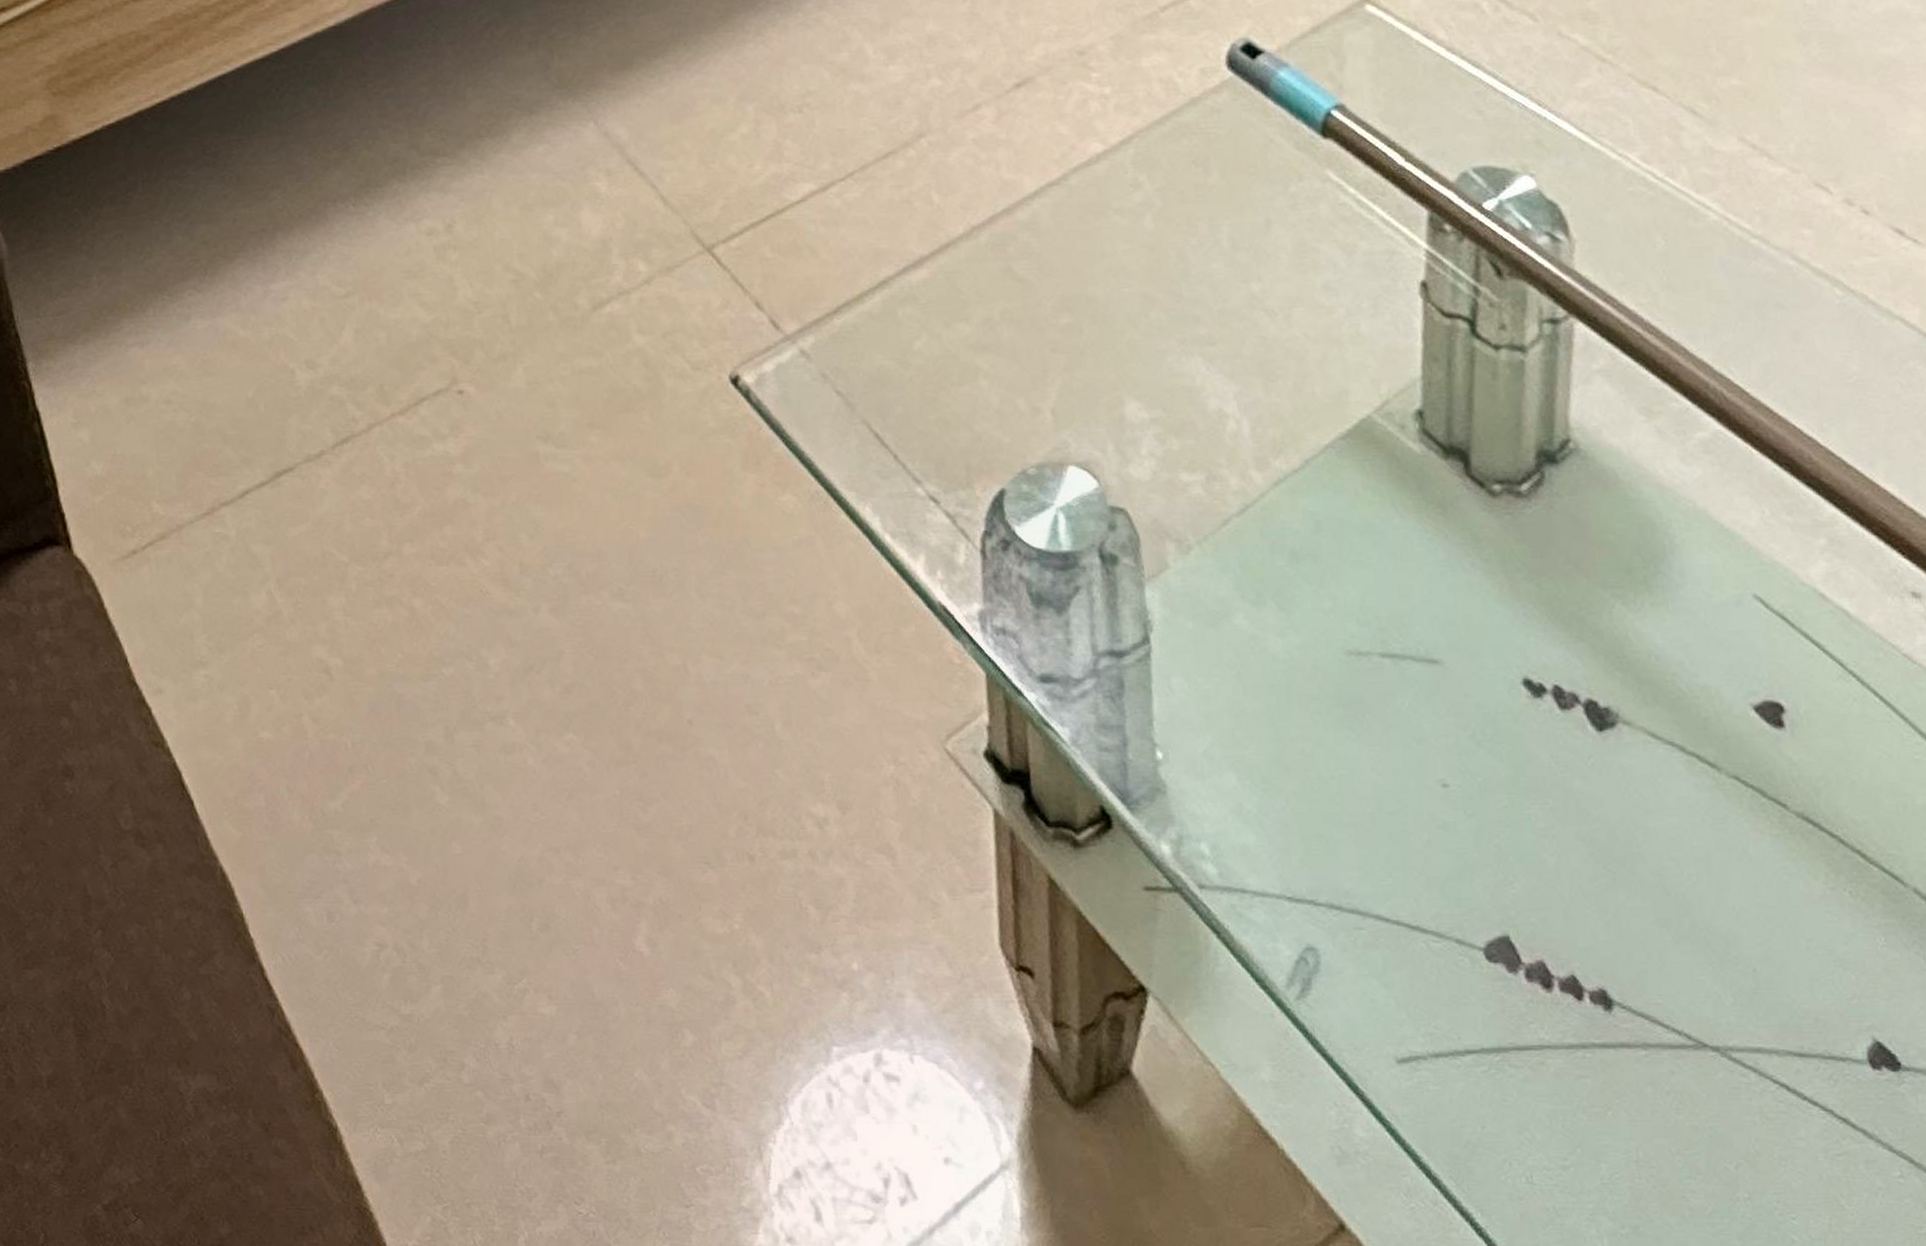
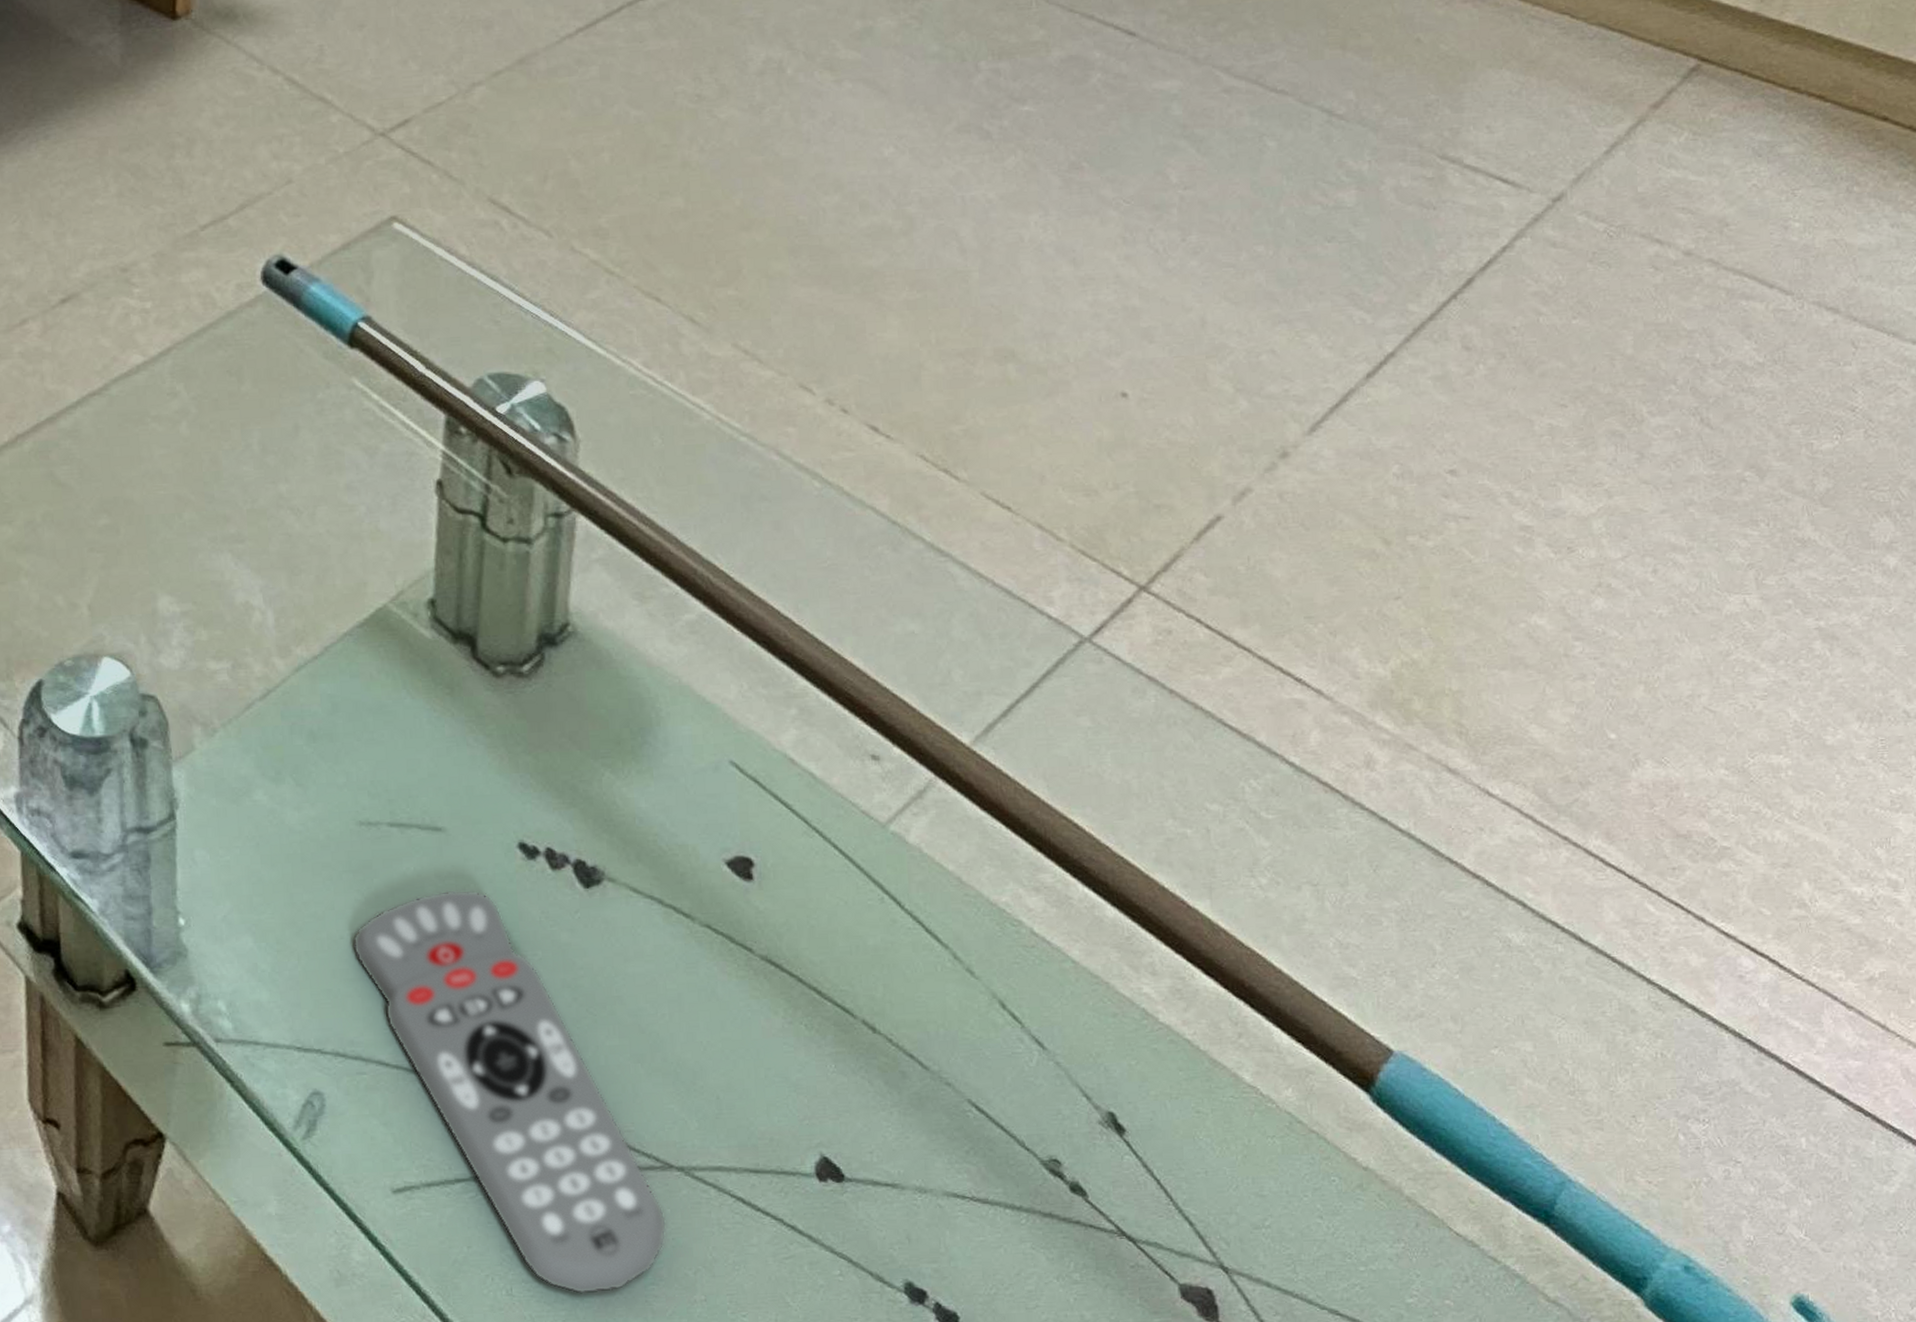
remote control: none [1344,728,1704,1187] -> present [352,889,668,1295]

